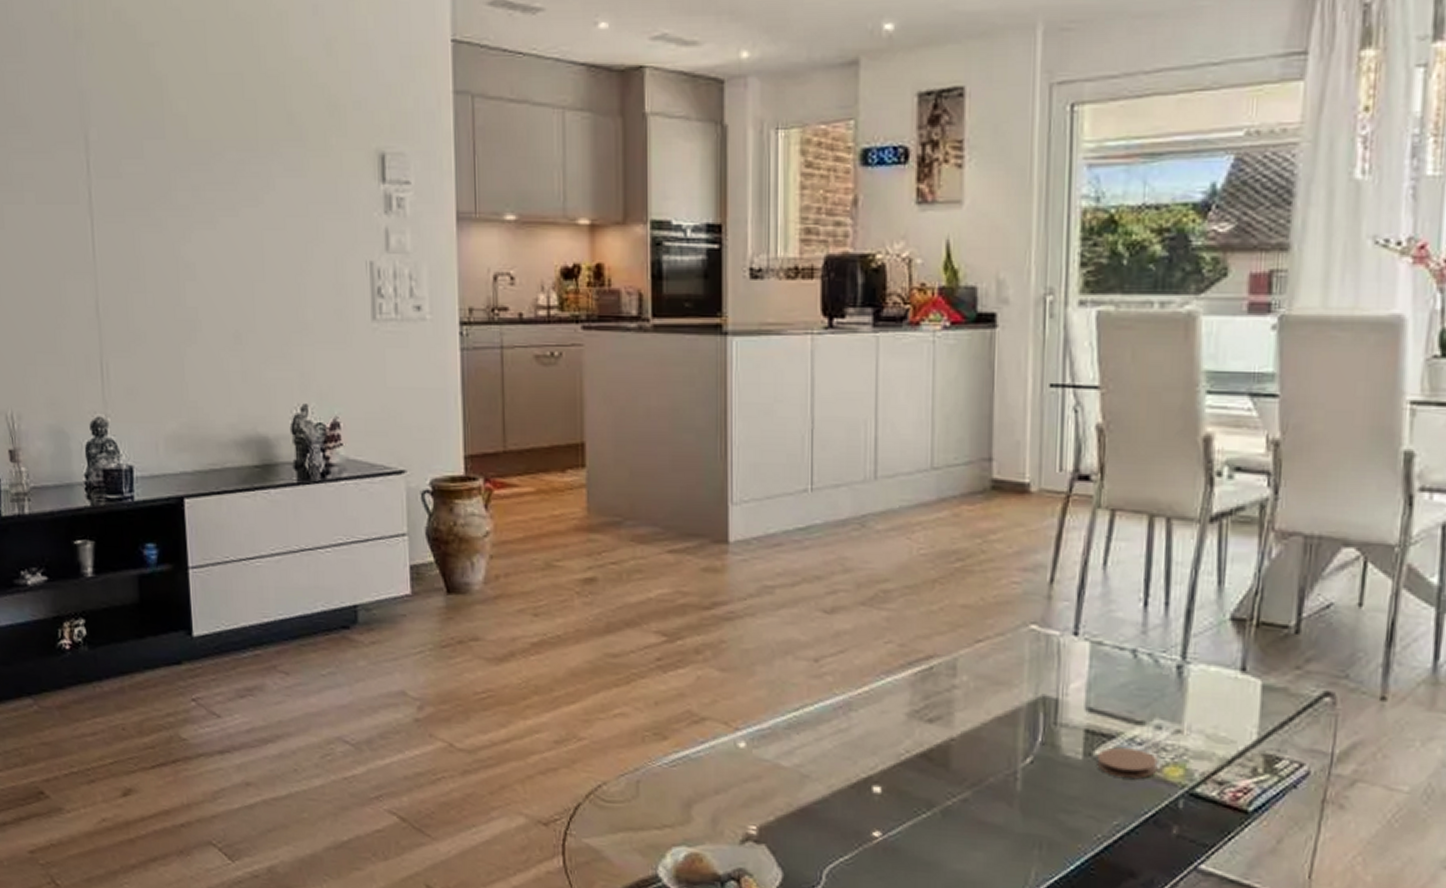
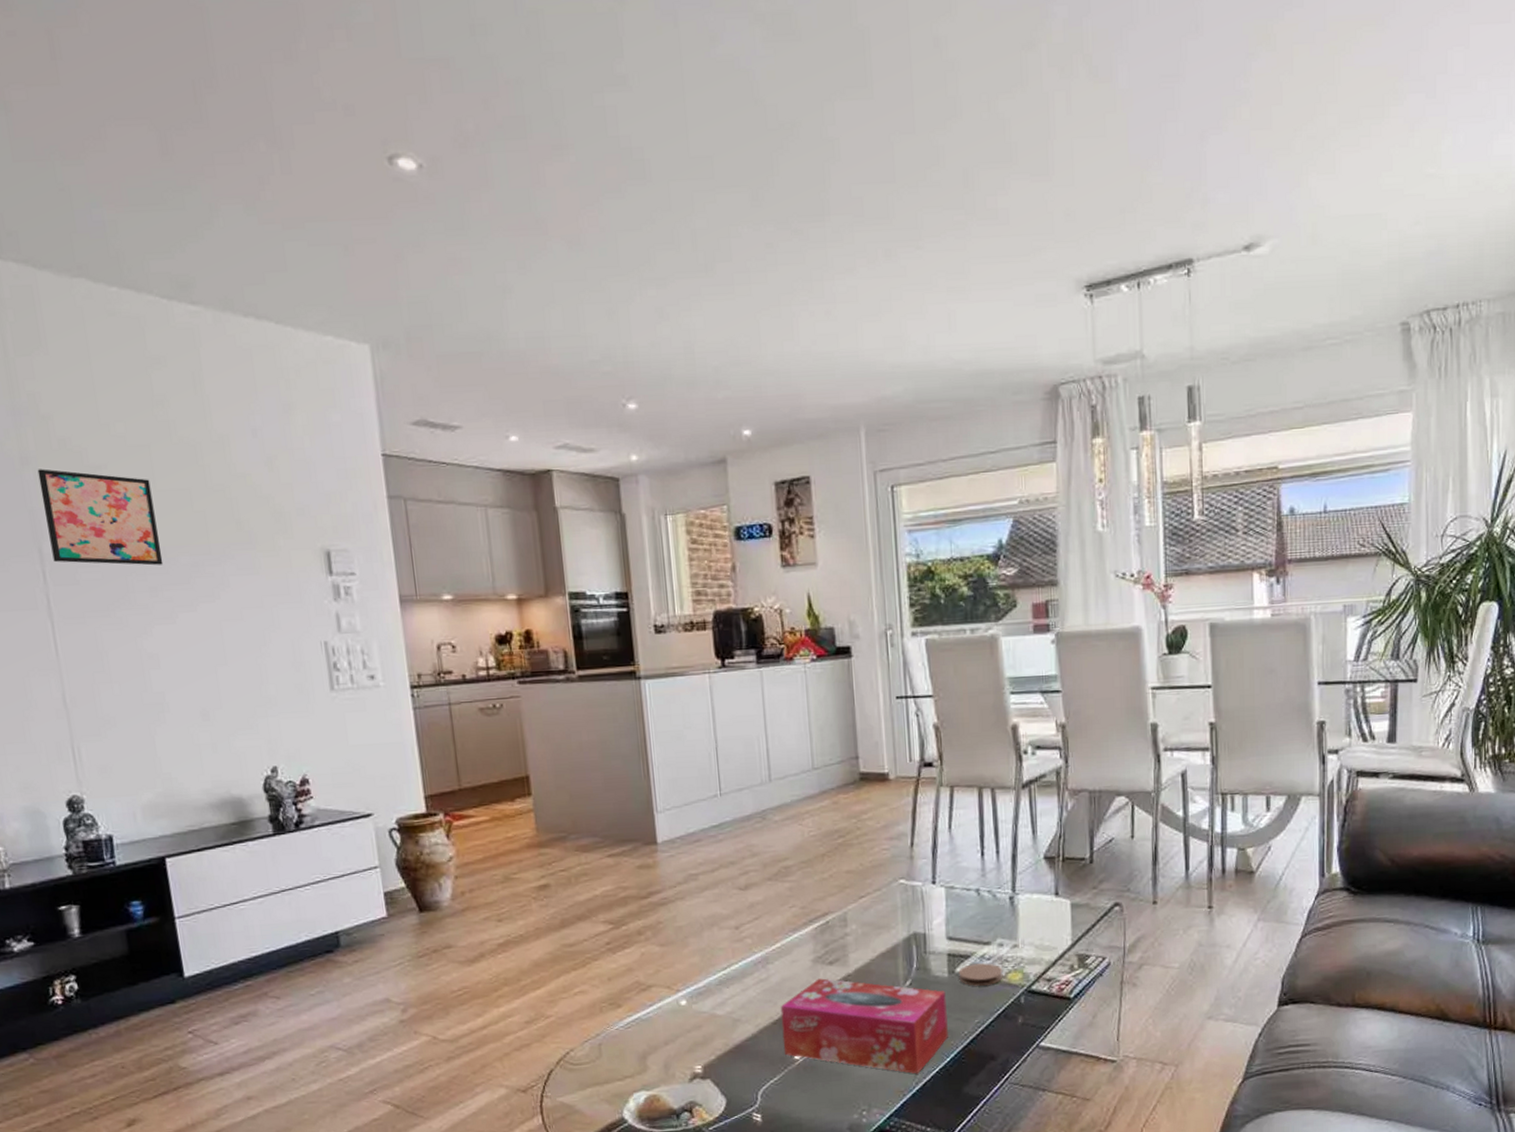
wall art: none [90,44,208,161] -> present [37,468,163,566]
tissue box: none [860,738,1077,880] -> present [780,978,949,1074]

